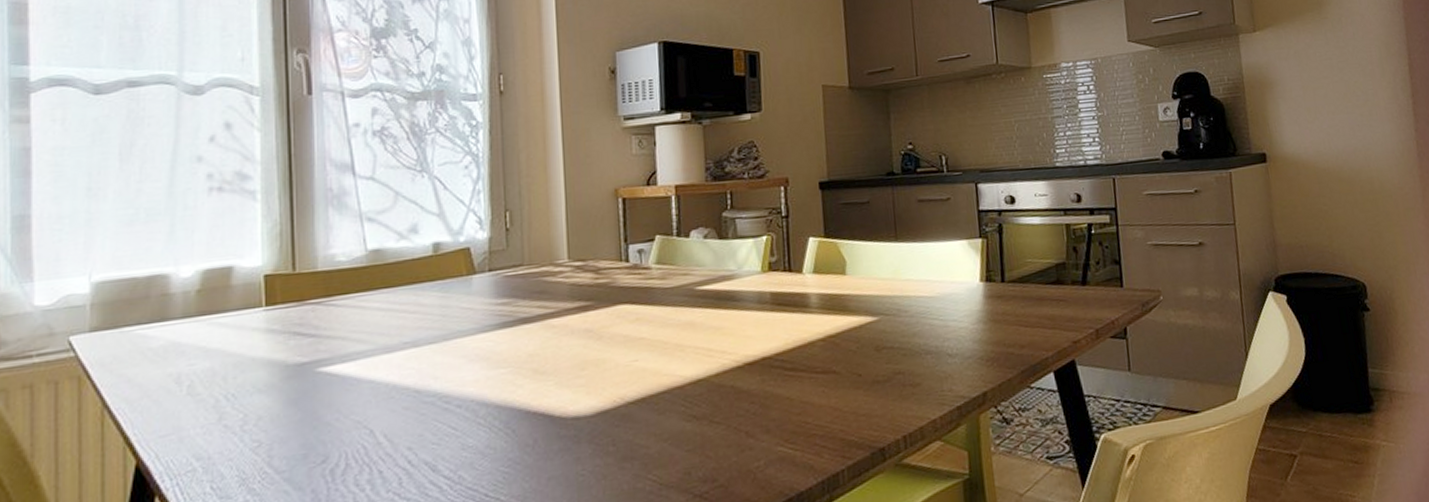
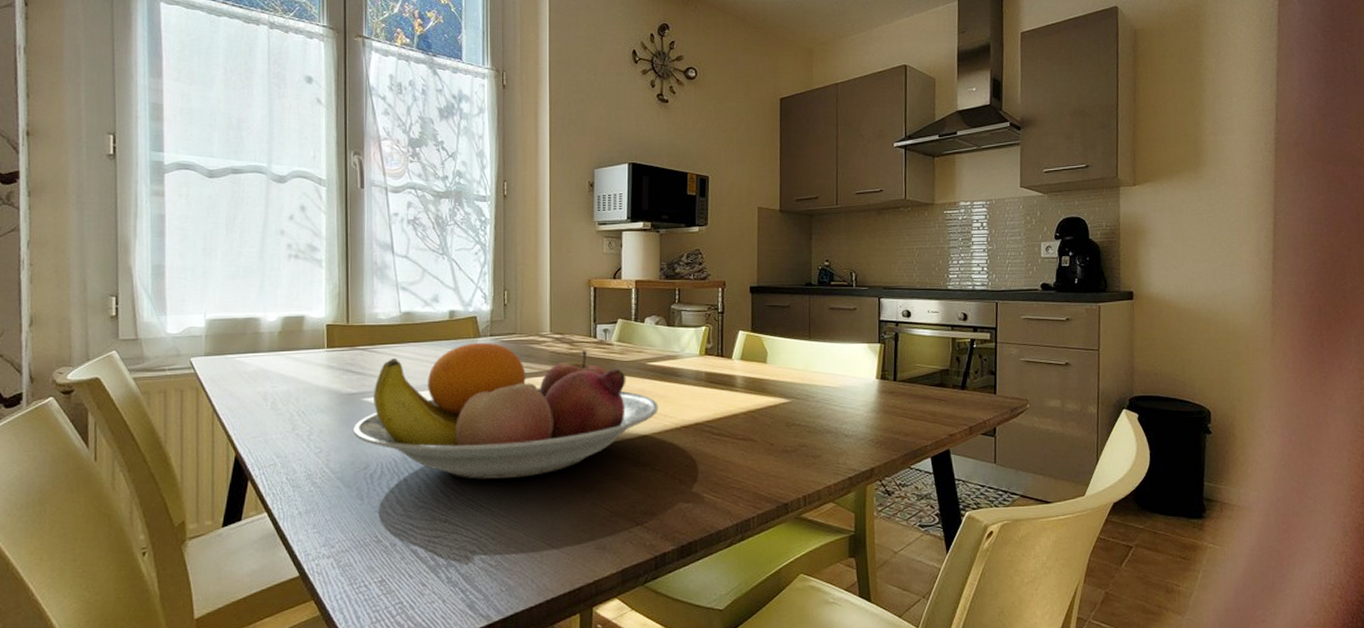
fruit bowl: none [305,279,714,461] -> present [353,342,659,479]

